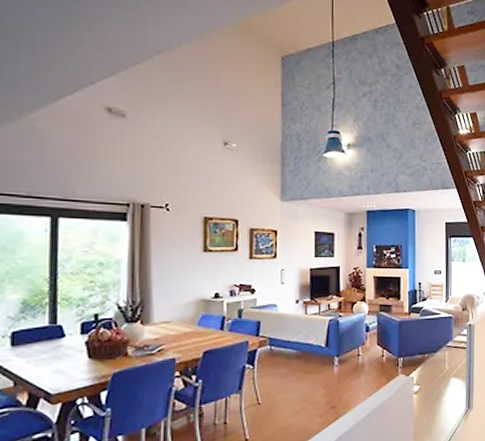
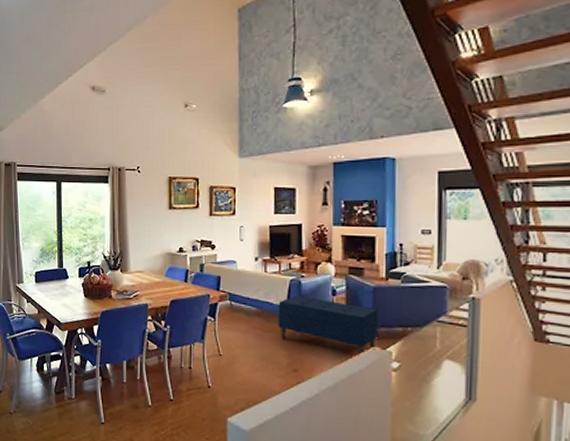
bench: none [317,334,404,385] -> present [278,295,379,356]

